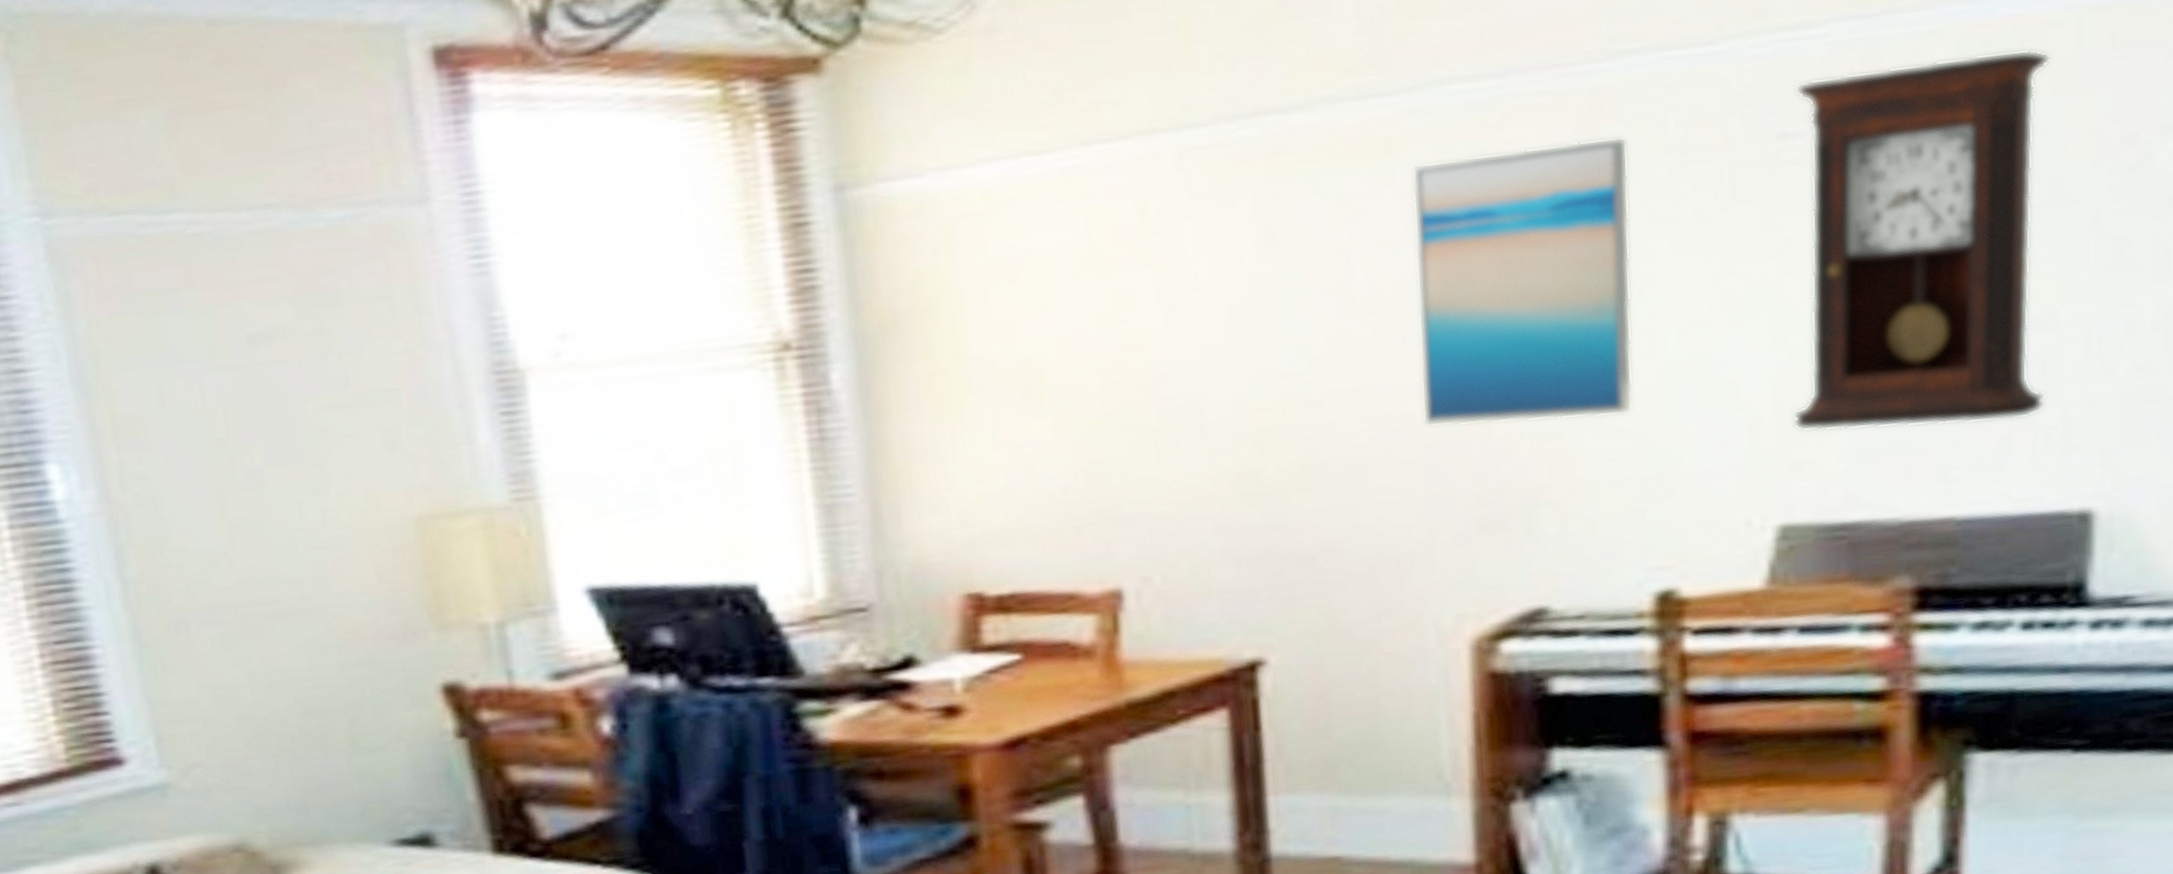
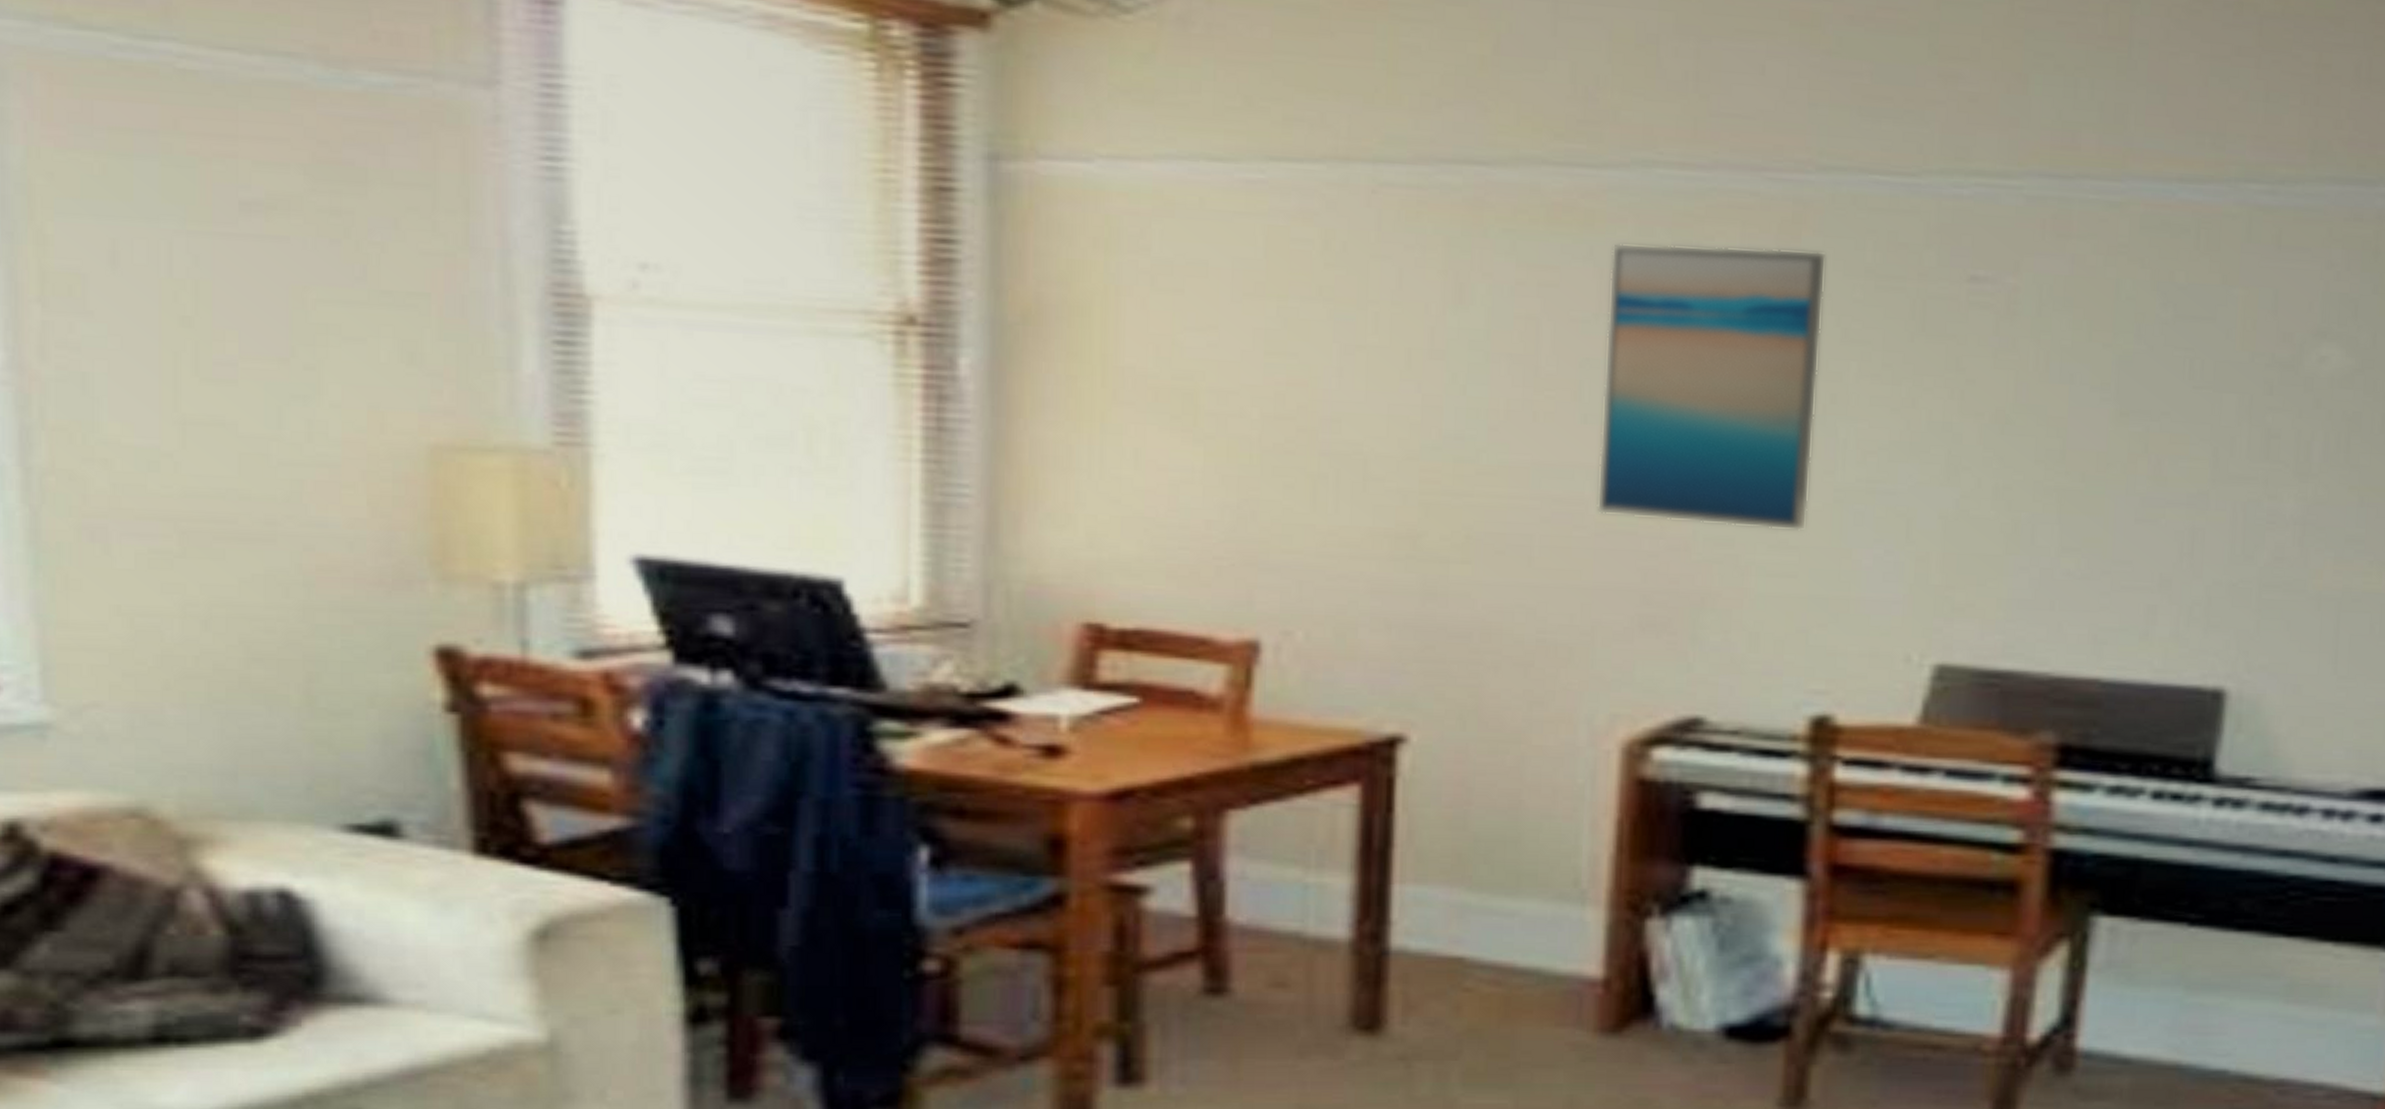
pendulum clock: present [1792,49,2051,431] -> none [1958,228,2223,591]

